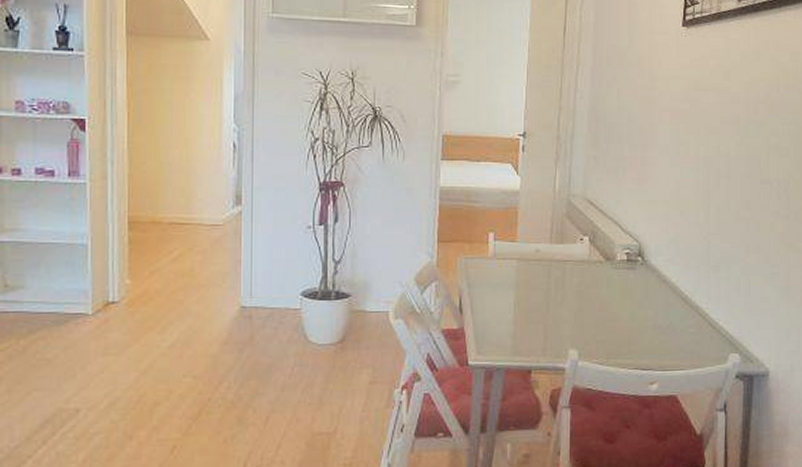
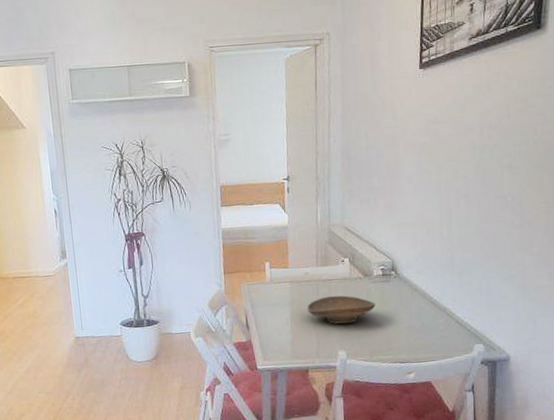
decorative bowl: none [534,280,617,316] -> present [306,295,376,324]

